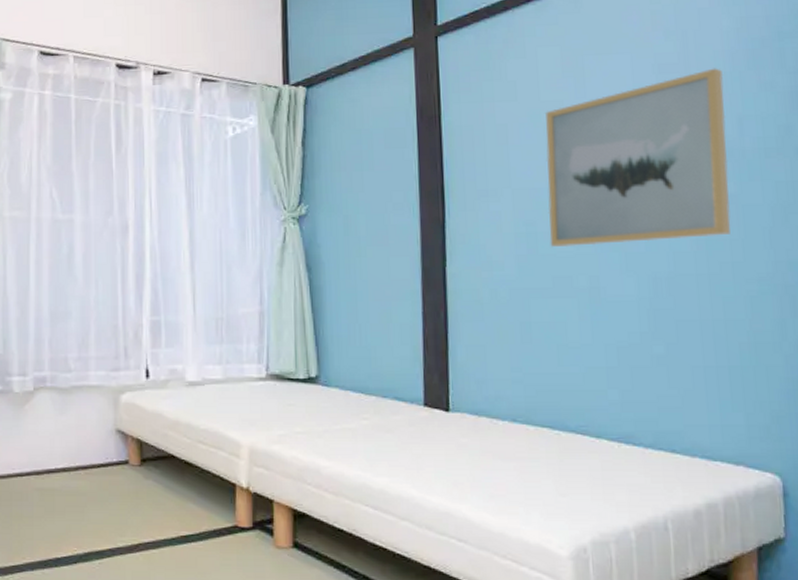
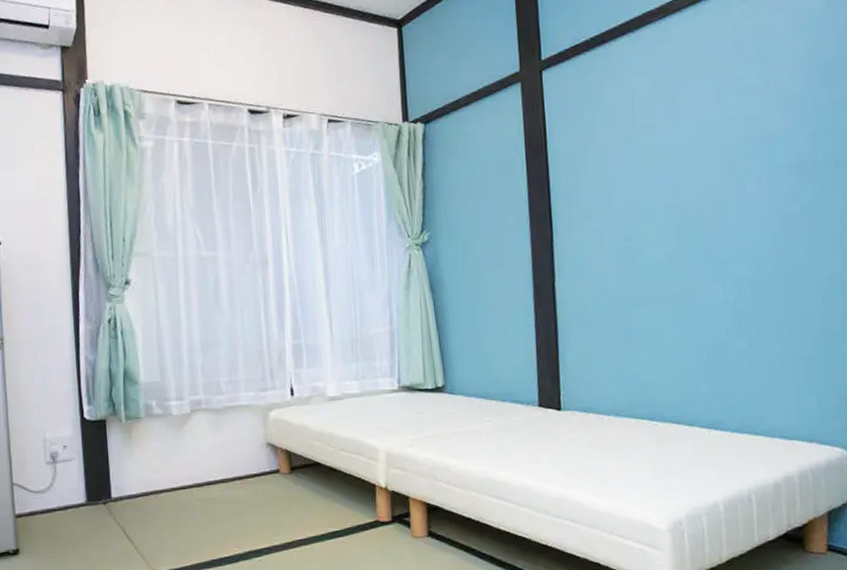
wall art: present [546,68,731,247] -> none [641,89,806,259]

